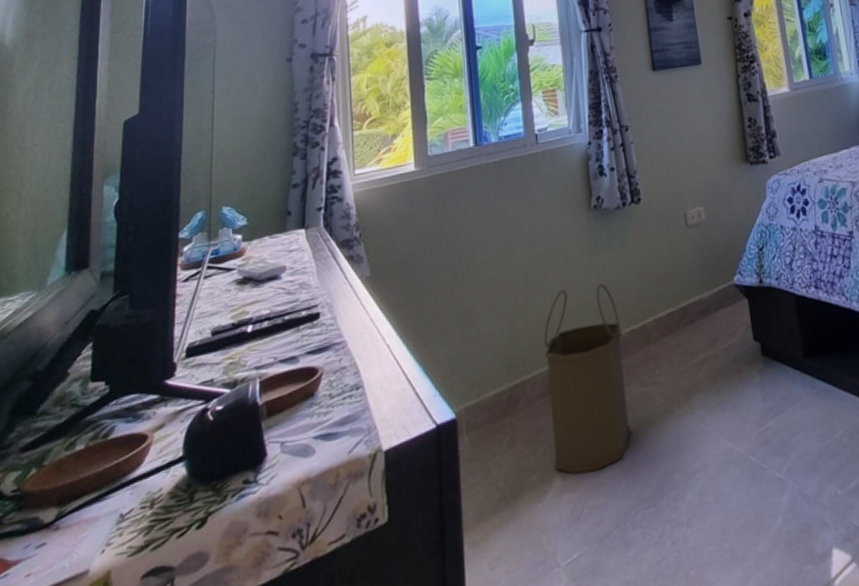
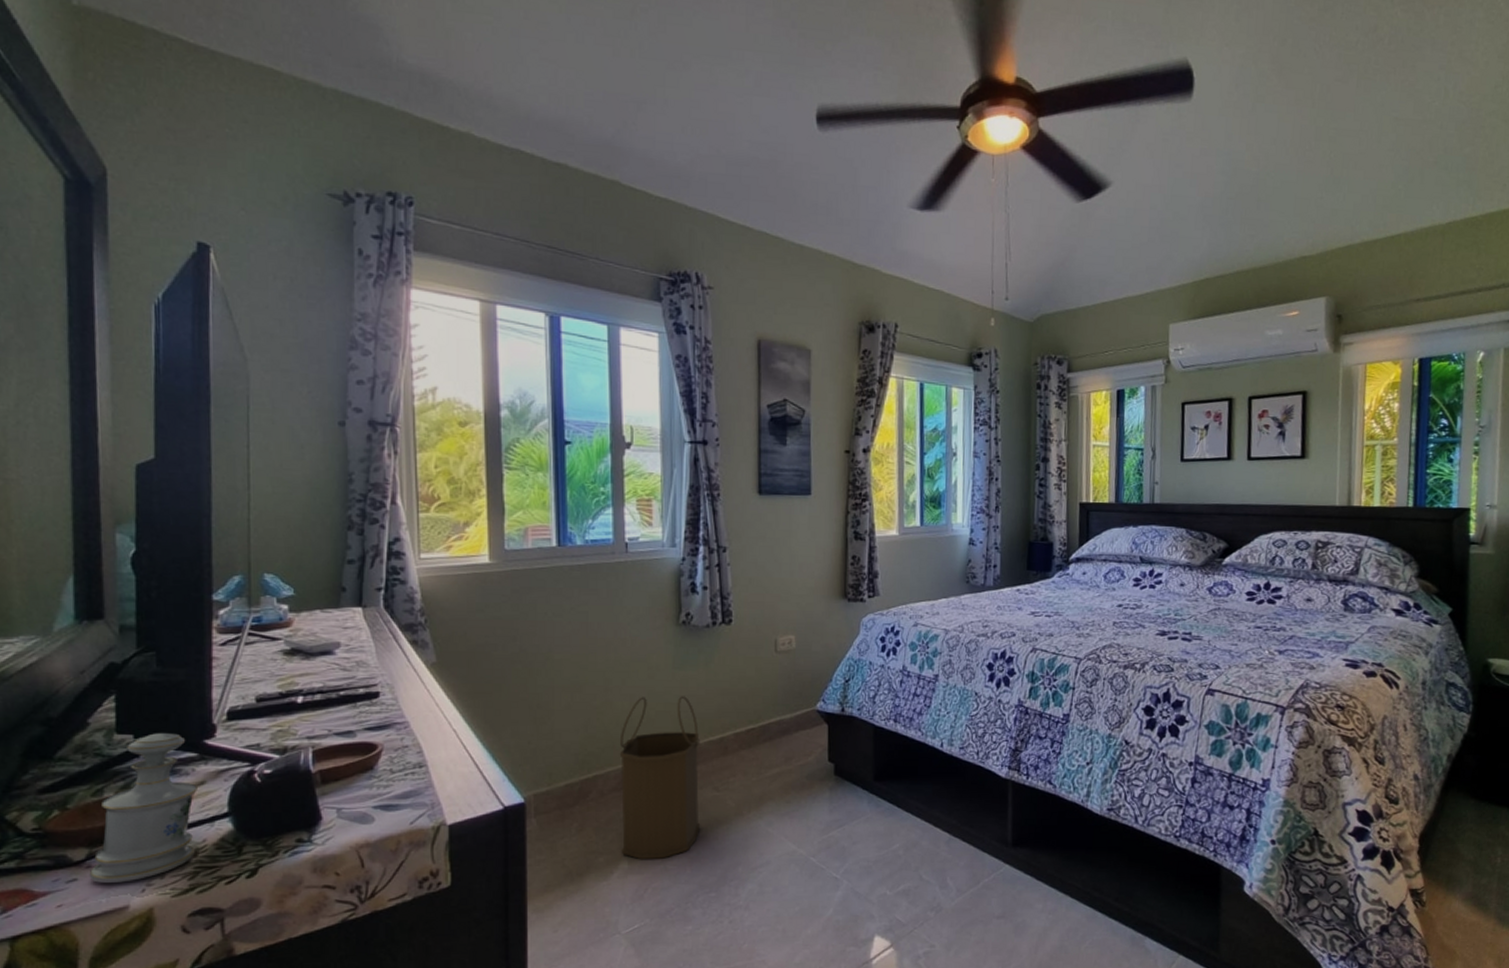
perfume bottle: none [56,376,157,546] -> present [88,732,197,883]

